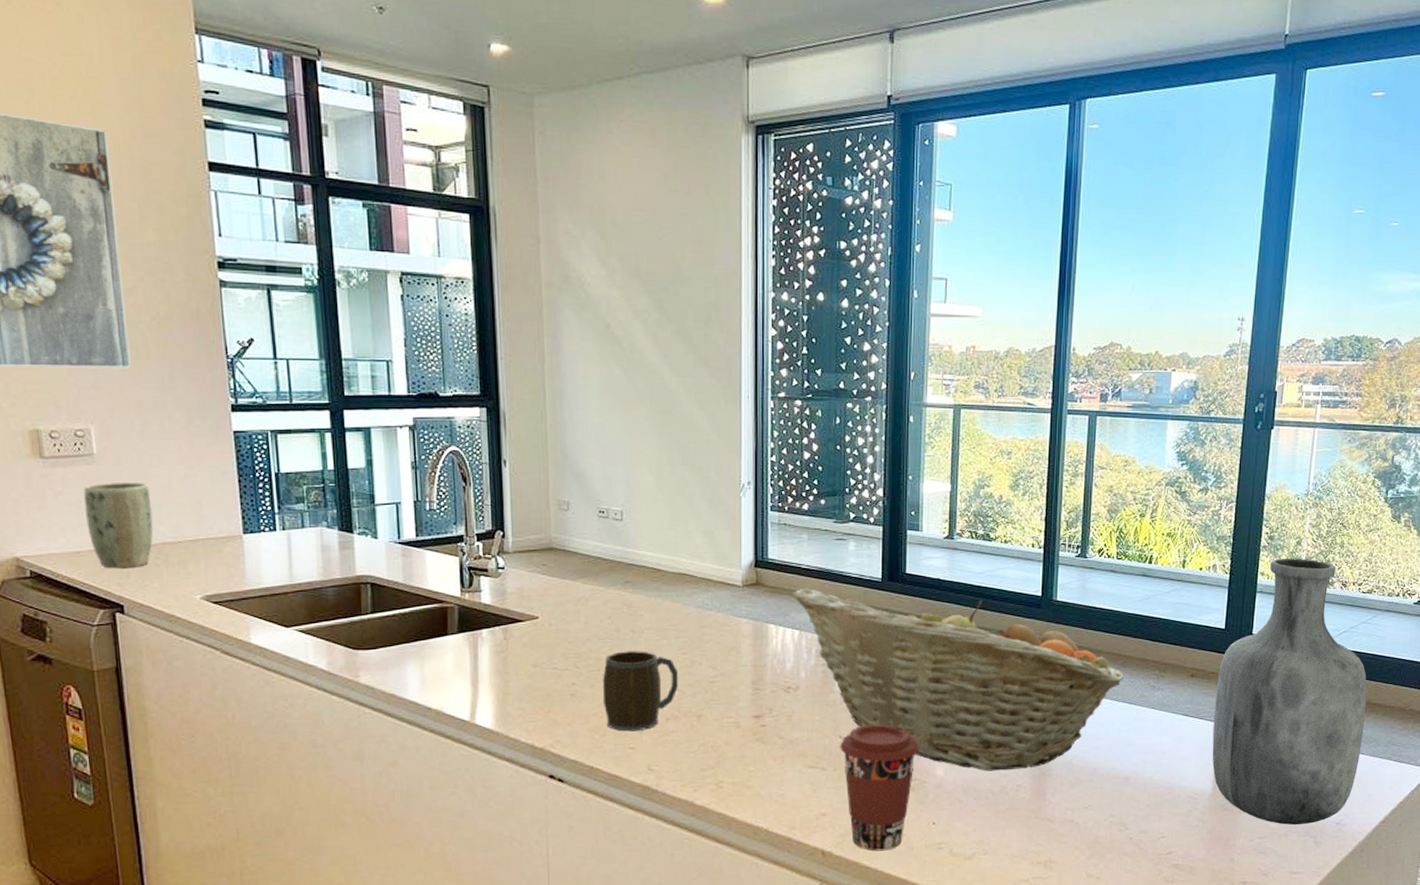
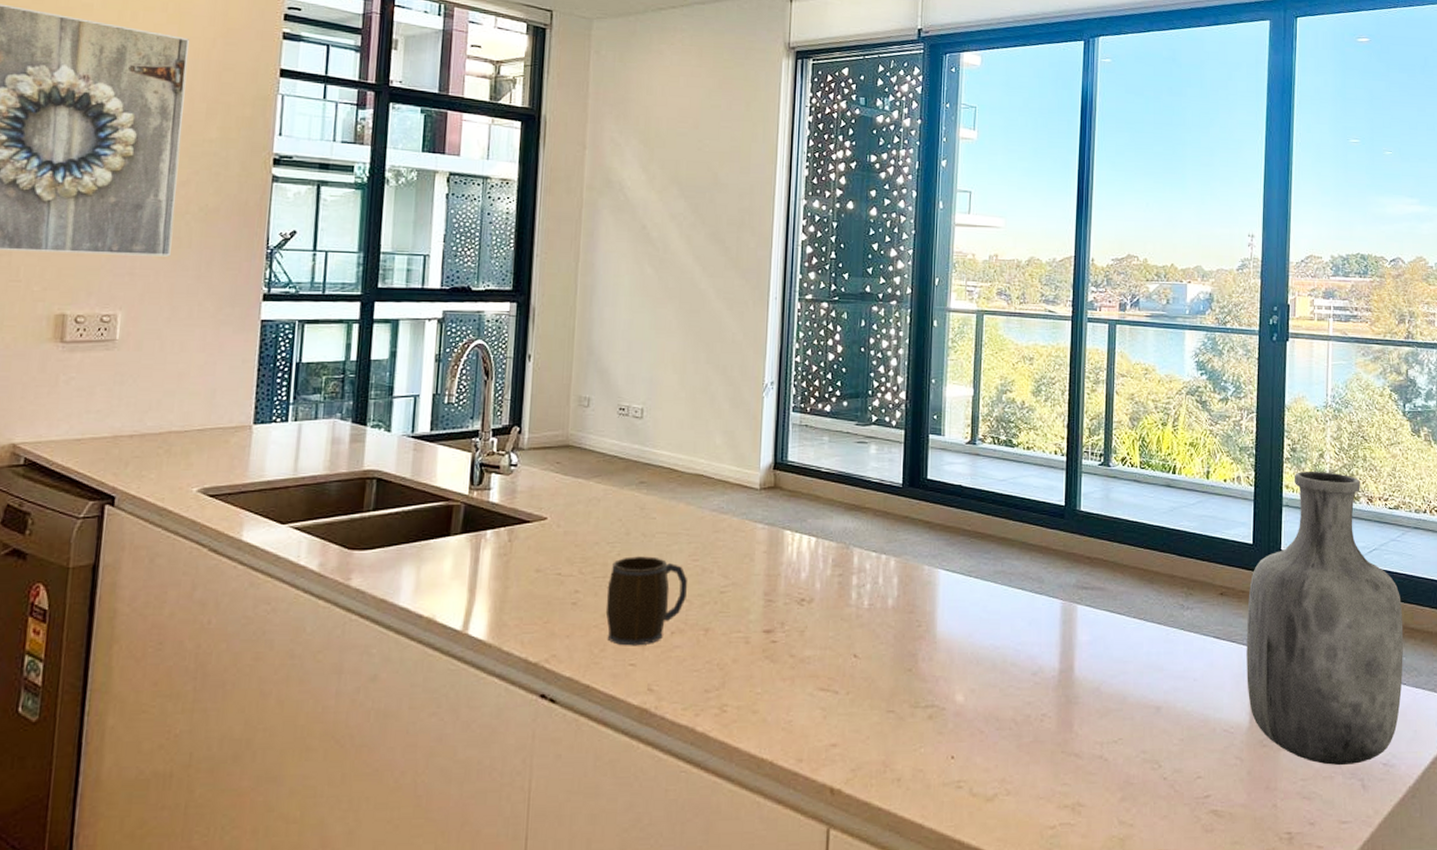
plant pot: present [83,483,154,569] -> none [93,369,166,458]
fruit basket: present [791,588,1125,771] -> none [809,492,1152,698]
coffee cup: present [840,724,920,851] -> none [854,642,939,790]

